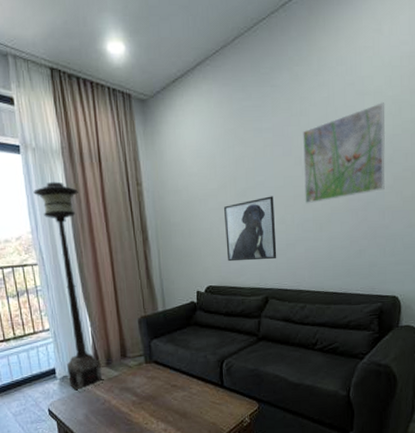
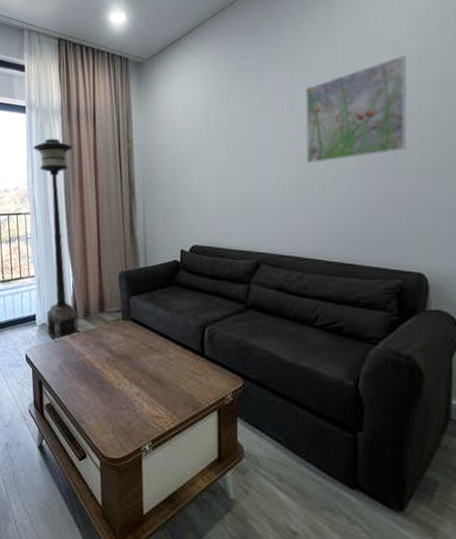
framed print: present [223,196,277,262] -> none [214,155,272,222]

